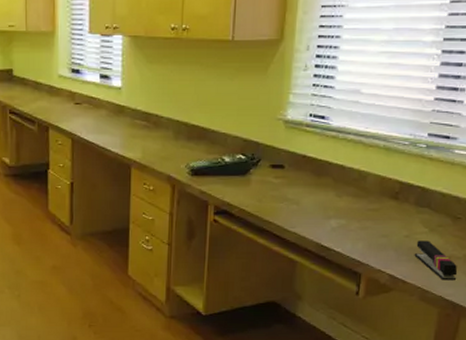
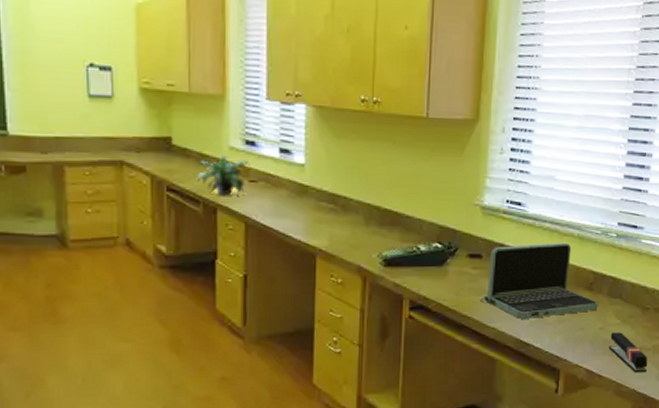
potted plant: none [32,83,76,116] -> present [196,156,250,196]
laptop: none [282,153,404,225] -> present [480,242,598,319]

